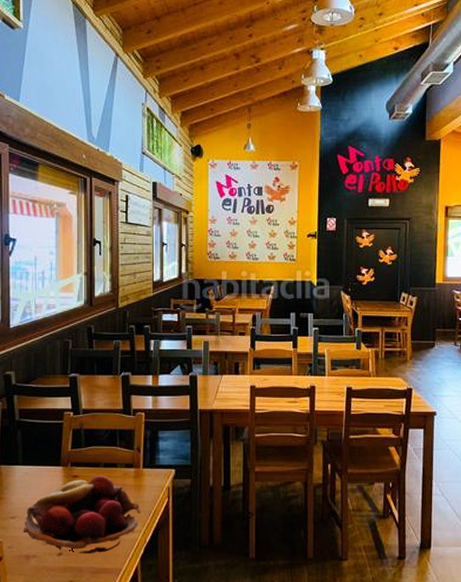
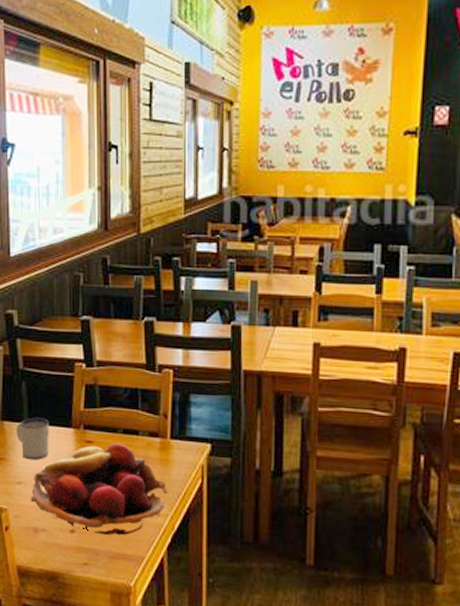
mug: none [12,459,41,497] -> present [17,417,49,461]

